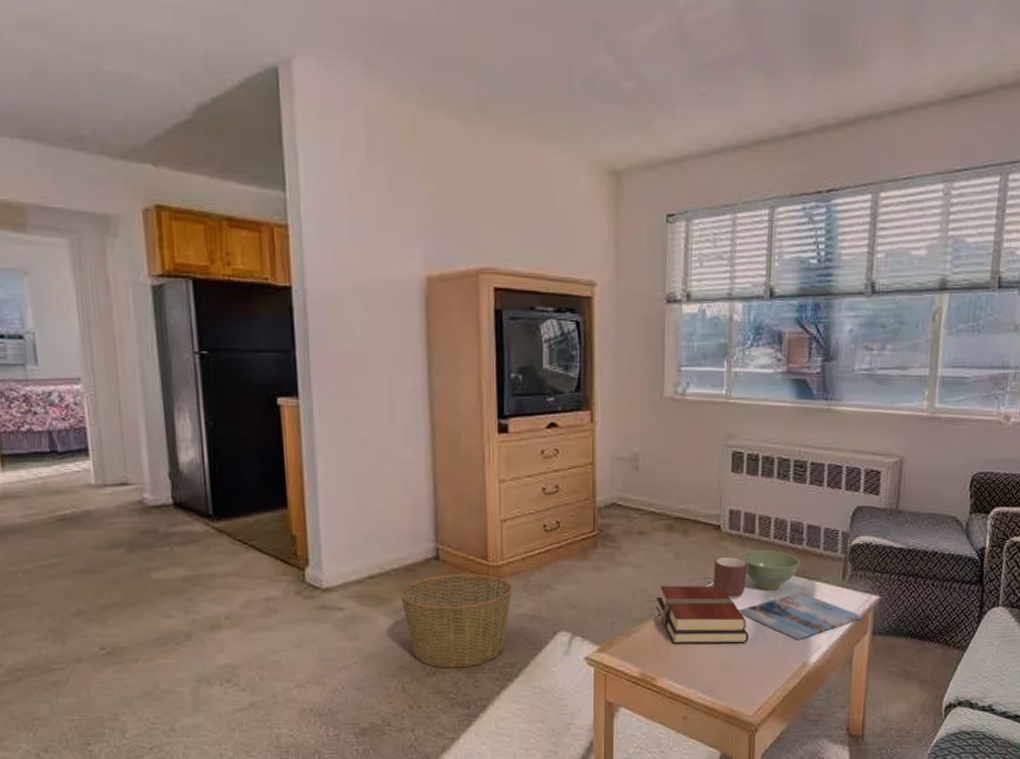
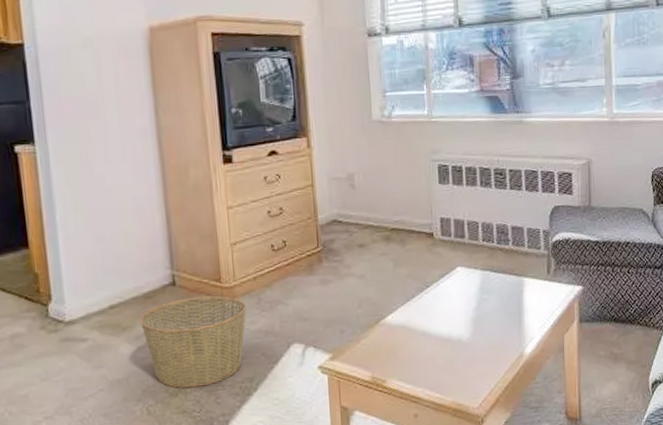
books: present [655,585,750,645] -> none [380,288,469,346]
mug: present [713,556,747,599] -> none [430,261,461,300]
magazine: present [738,592,862,641] -> none [456,288,569,334]
bowl: present [739,549,801,590] -> none [452,252,509,290]

